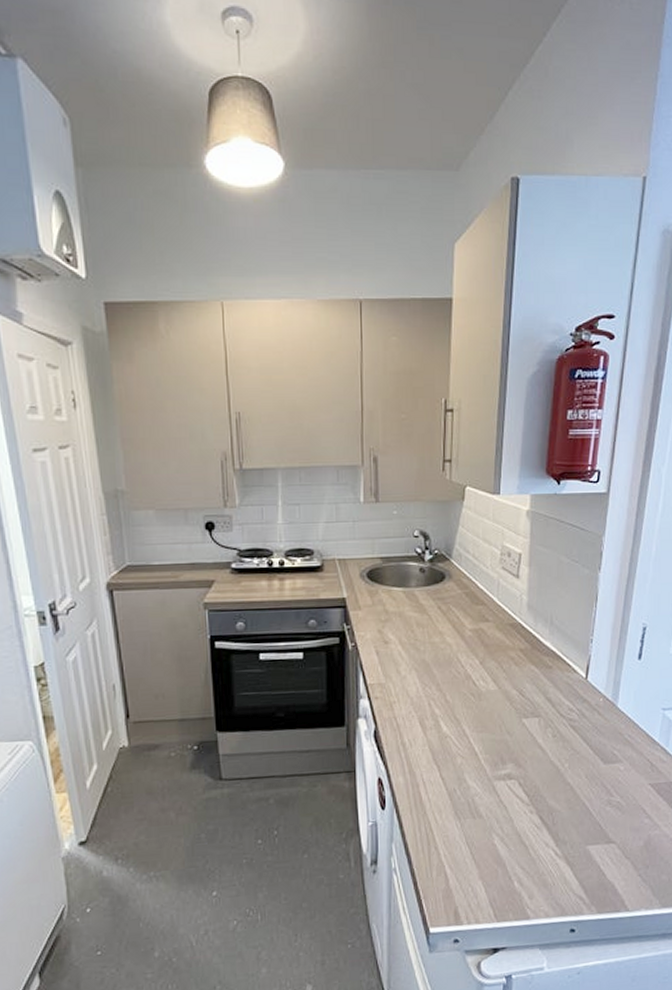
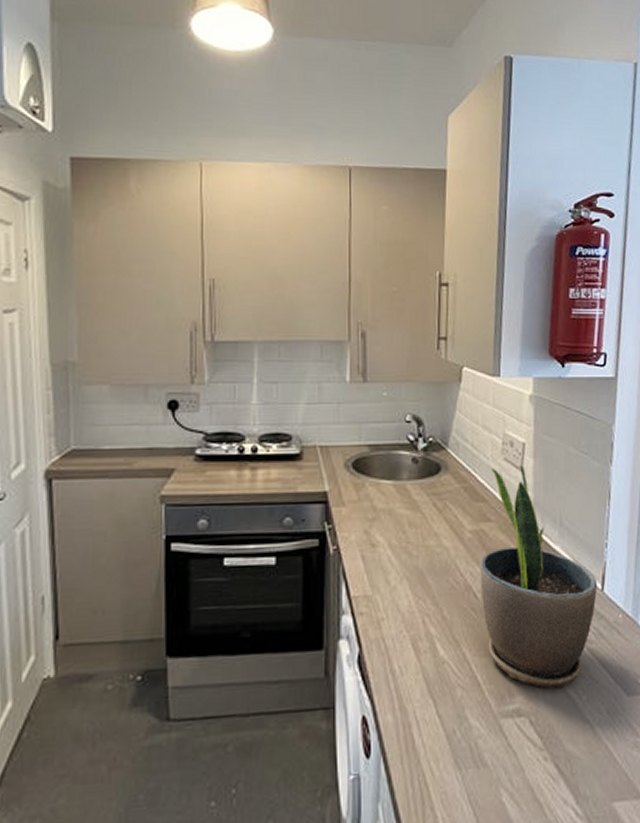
potted plant: none [478,573,582,758] -> present [480,465,598,689]

